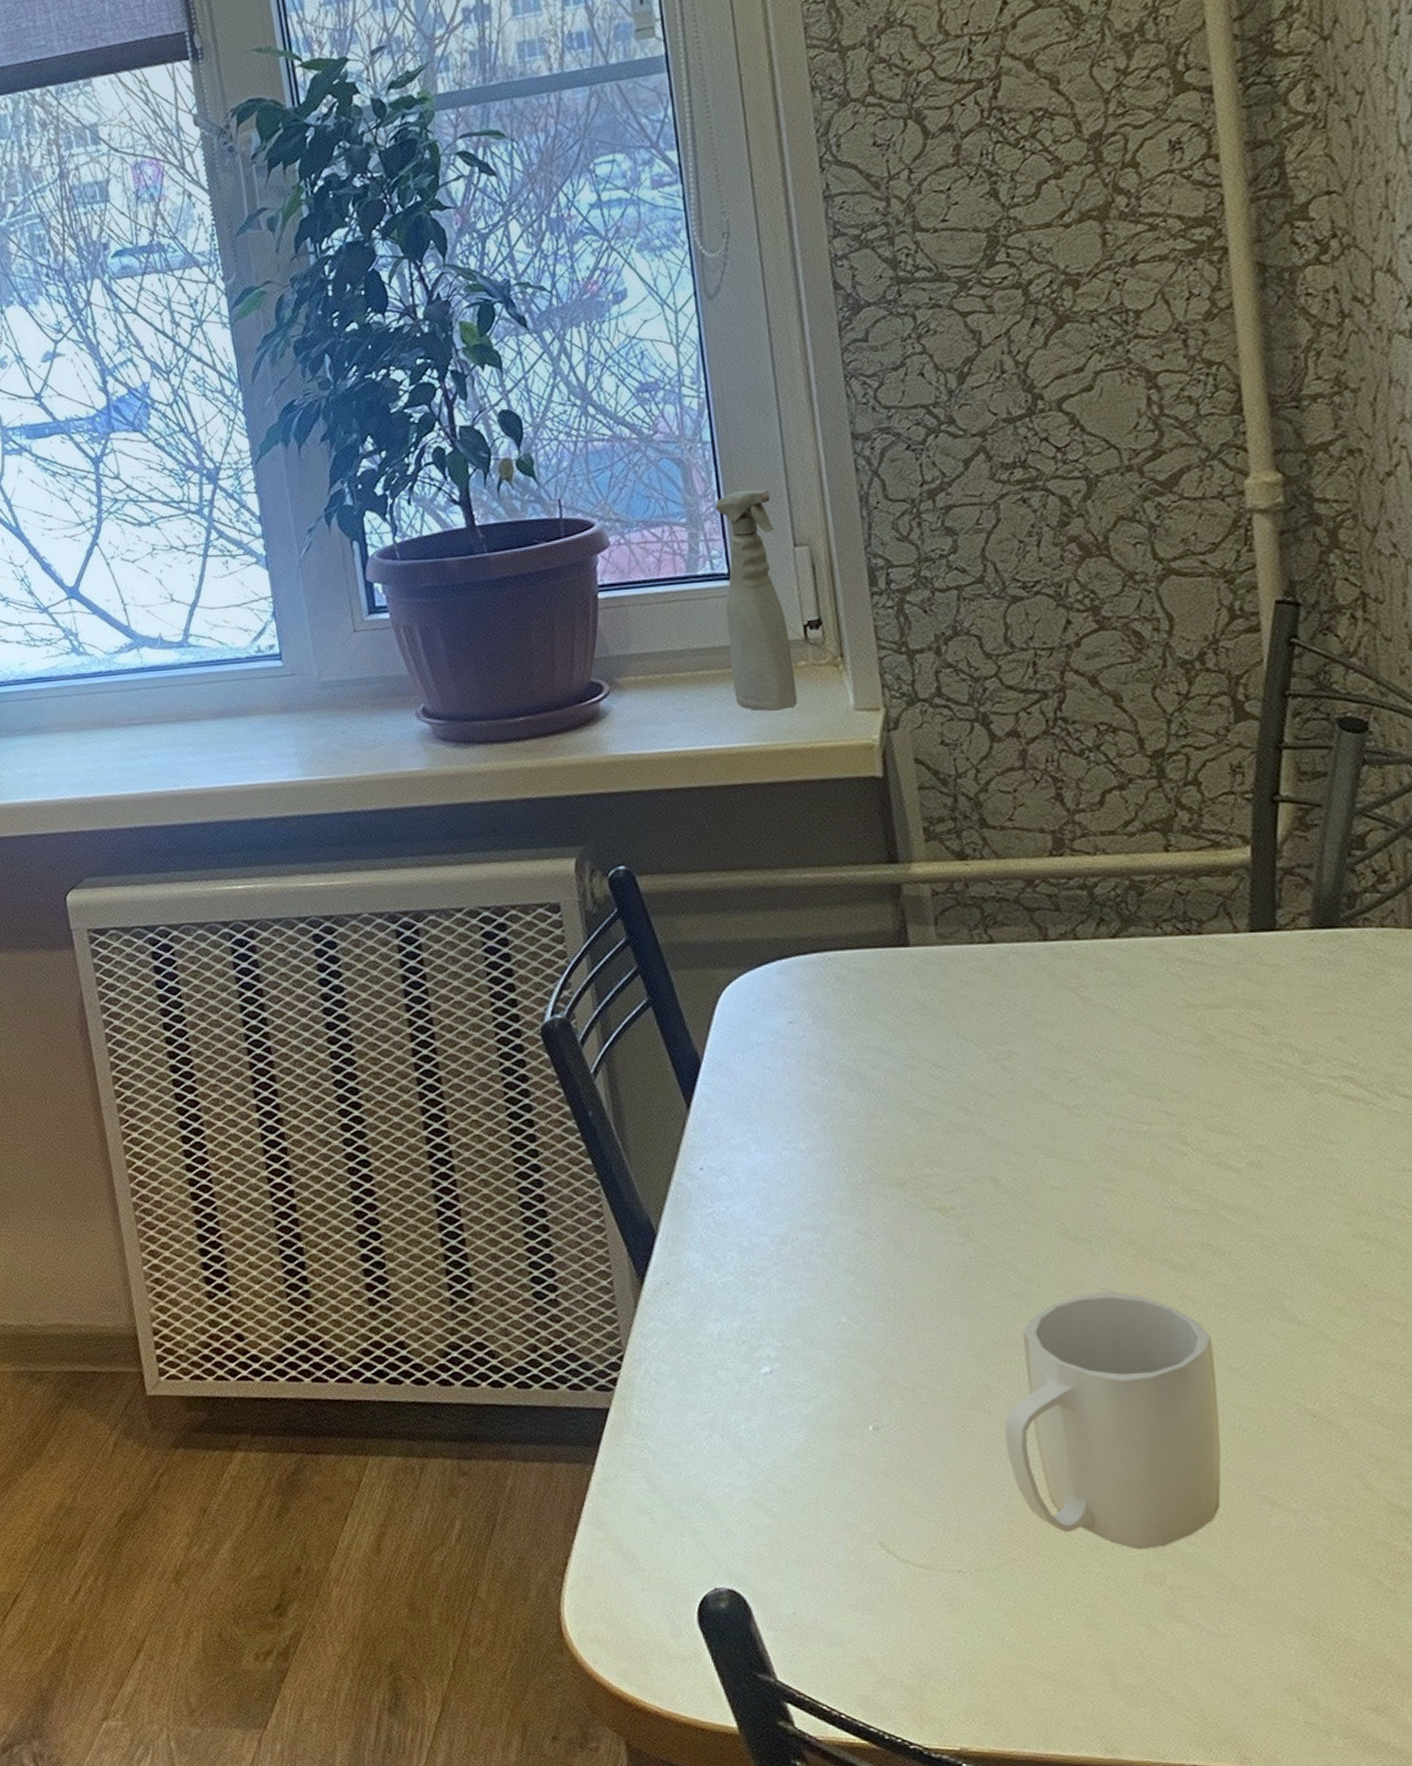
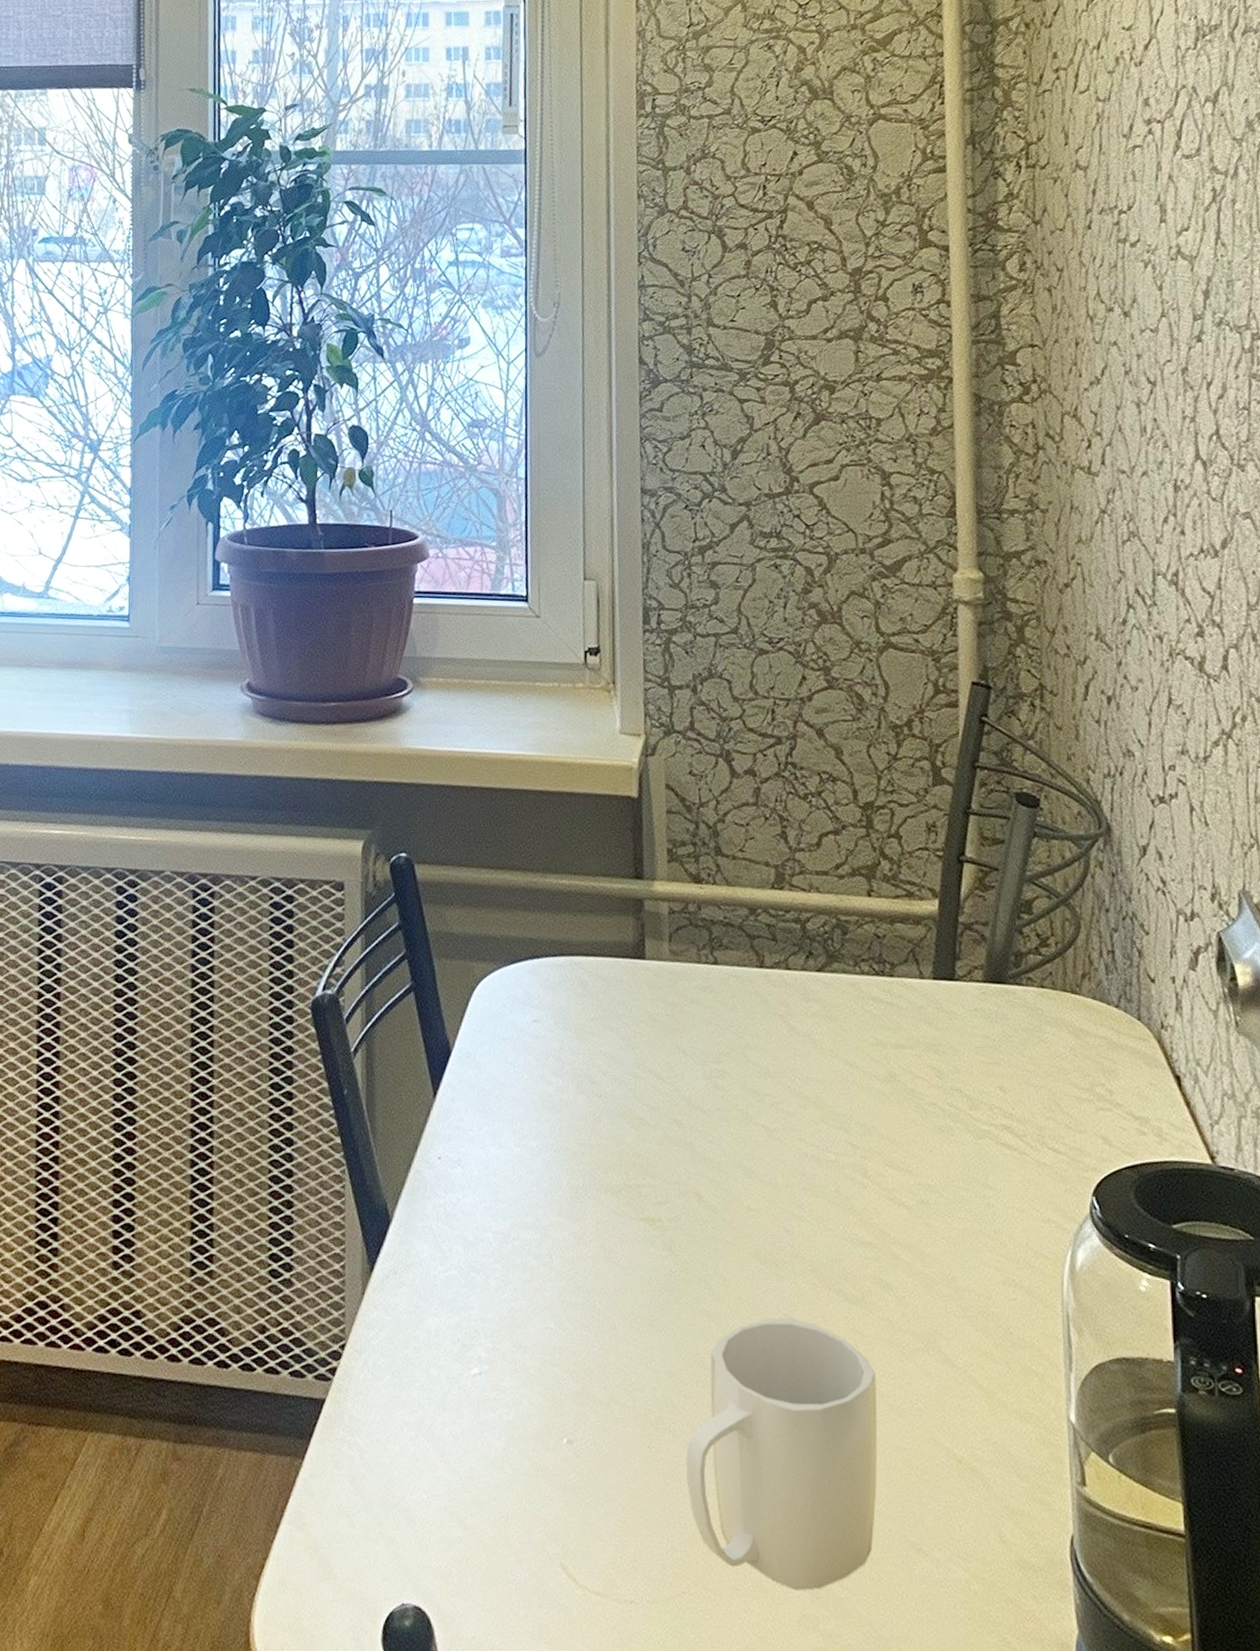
spray bottle: present [715,489,798,712] -> none [519,524,573,726]

